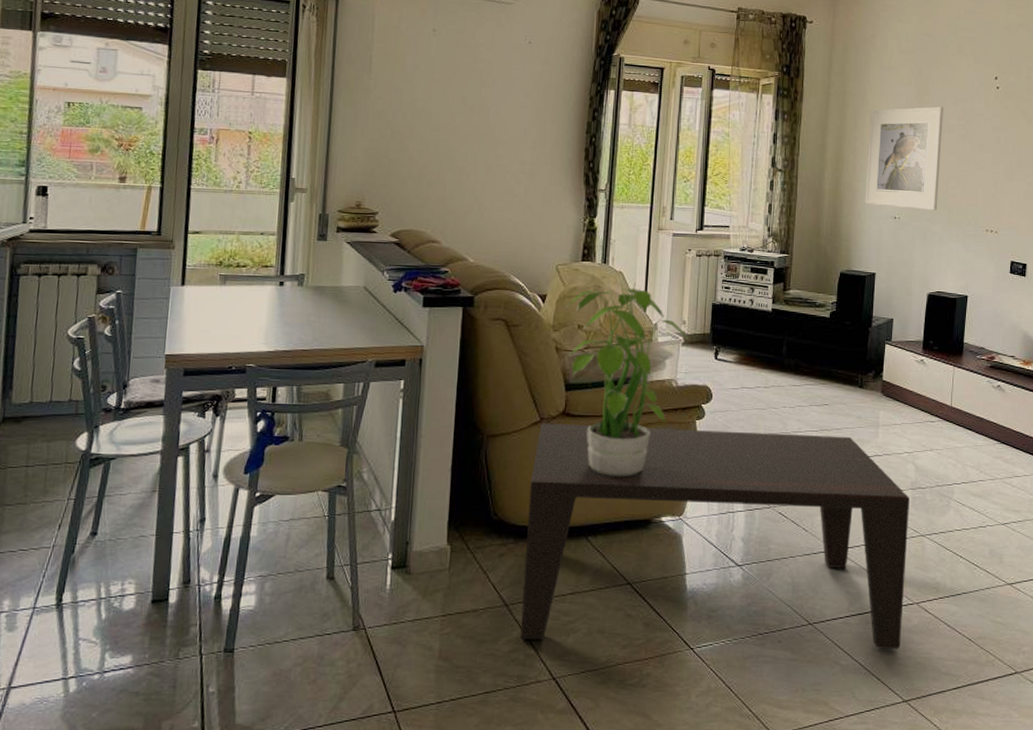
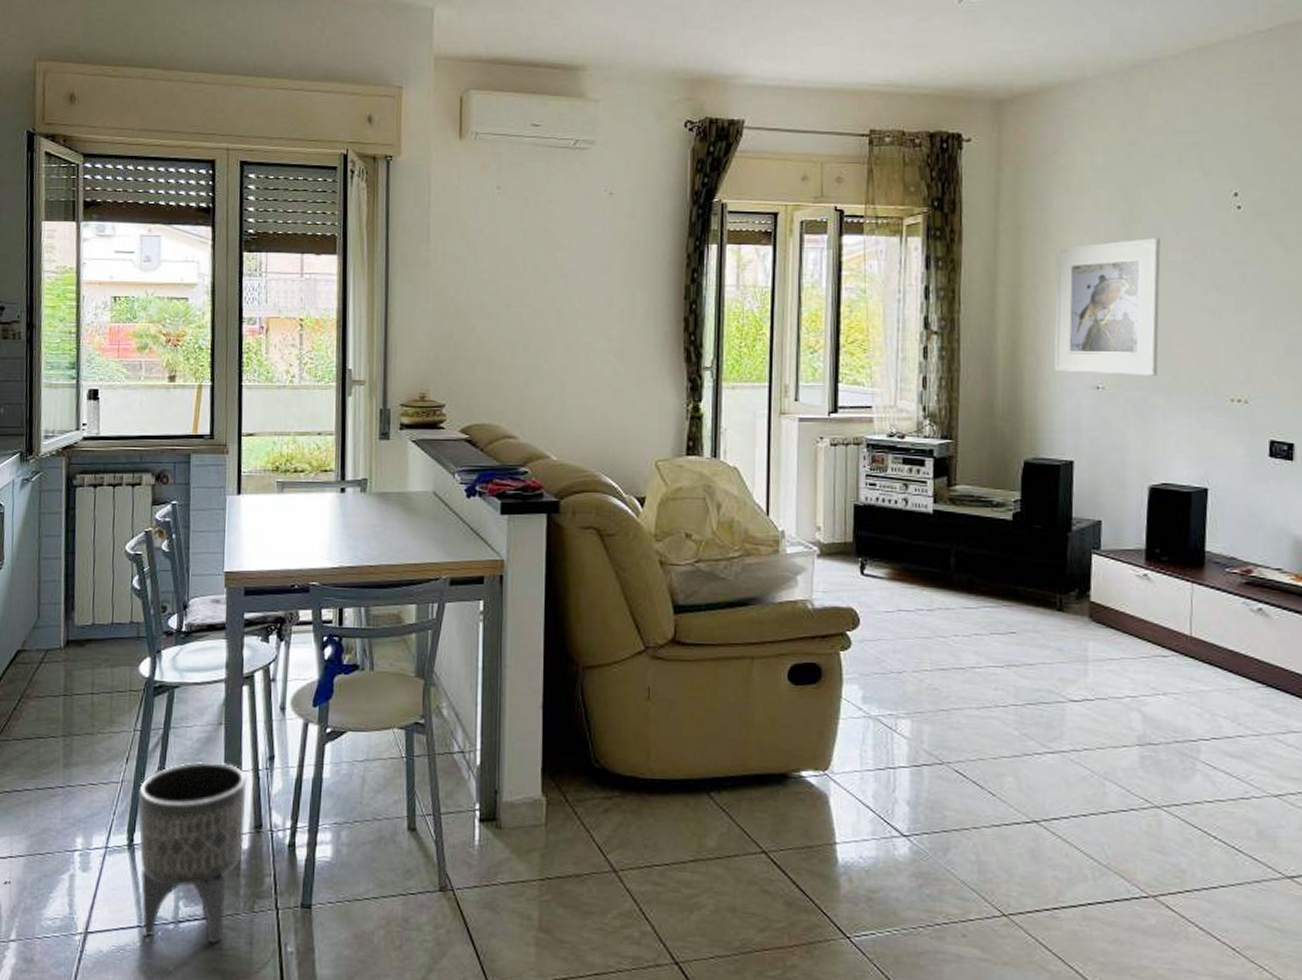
planter: none [67,525,178,690] -> present [138,761,247,944]
coffee table: present [520,423,909,650] -> none [634,652,1137,957]
potted plant: present [566,281,687,476] -> none [670,479,824,720]

